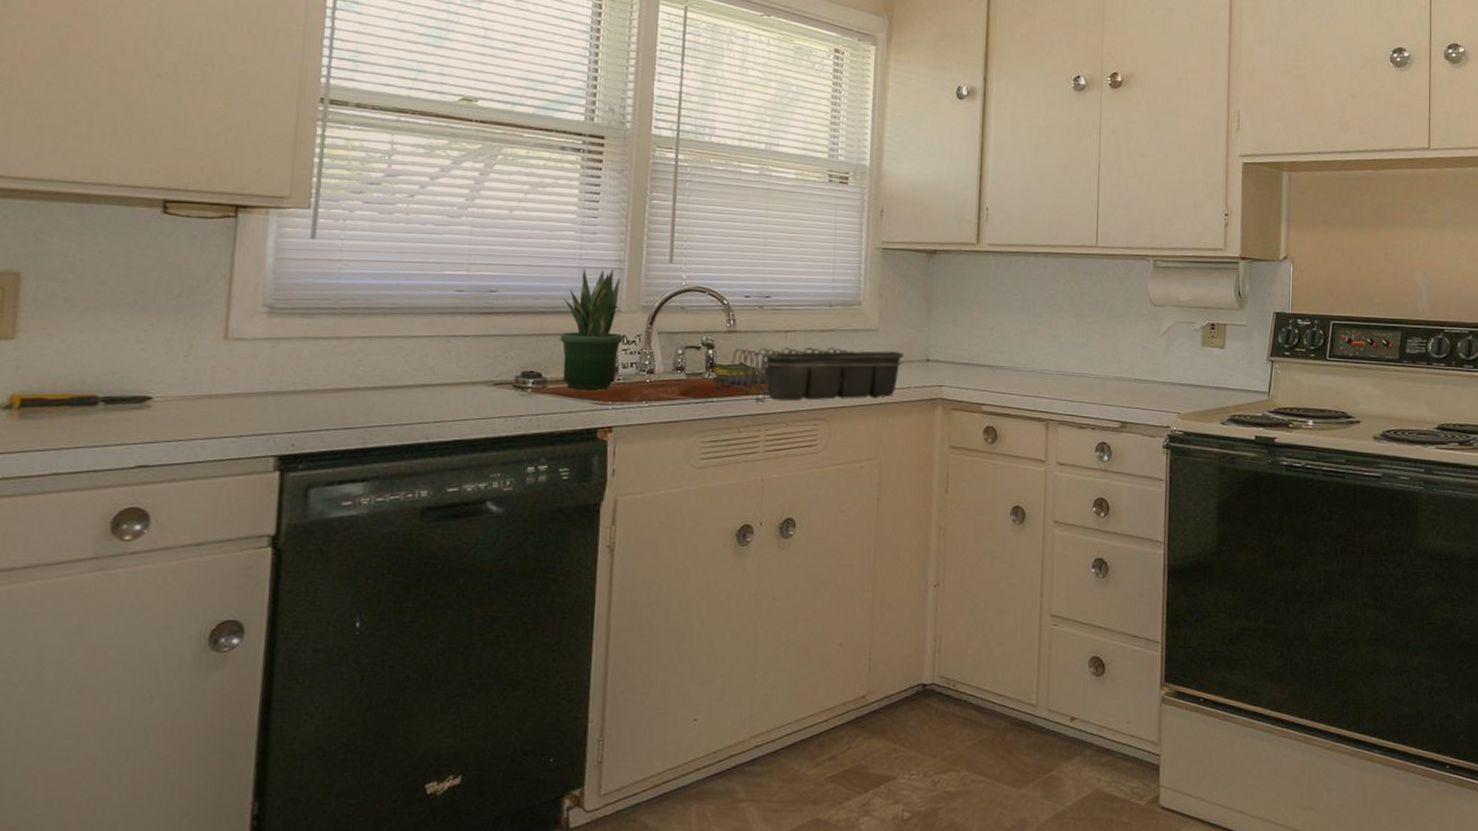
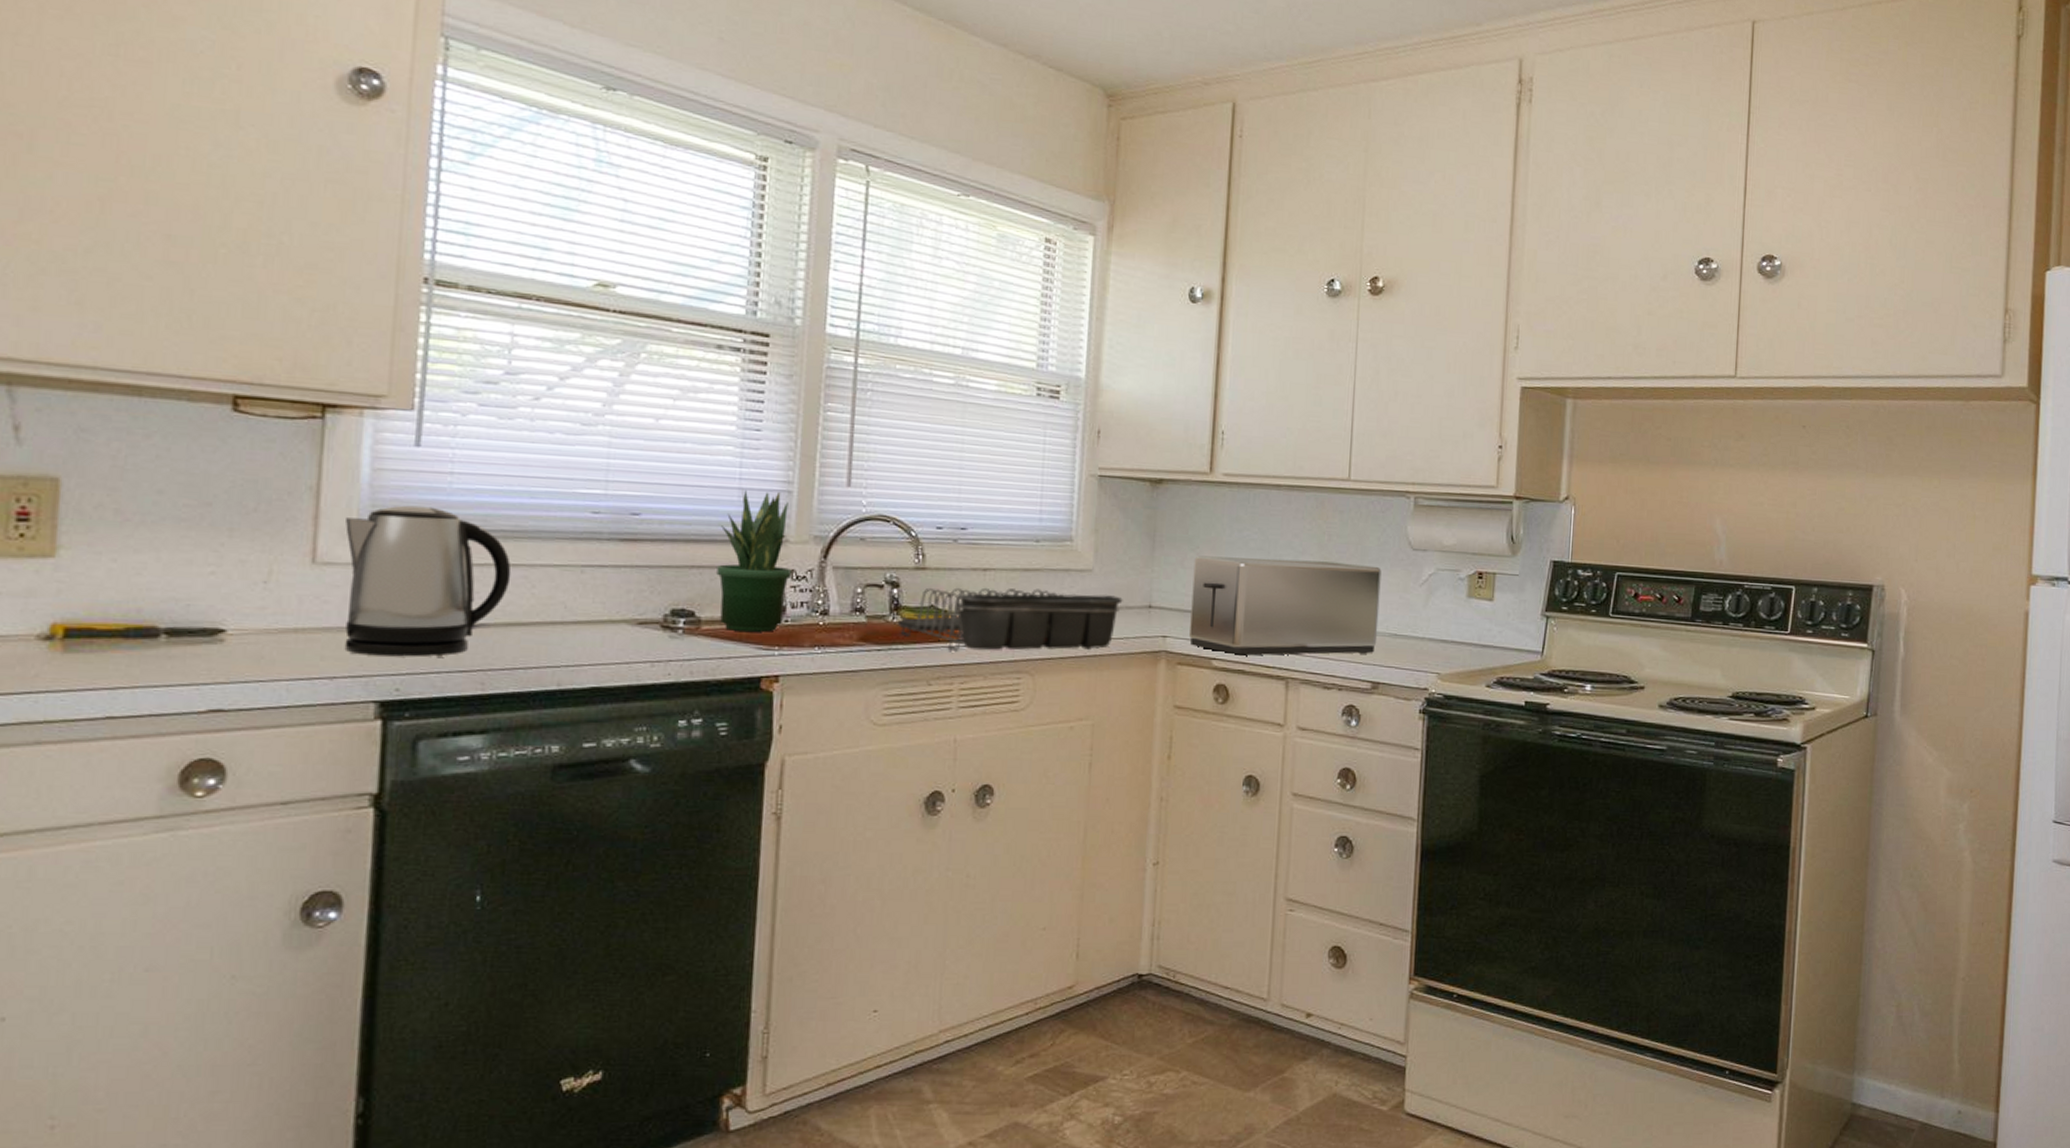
kettle: none [250,288,389,417] -> present [344,505,512,658]
toaster: none [962,315,1127,402] -> present [1189,555,1382,657]

